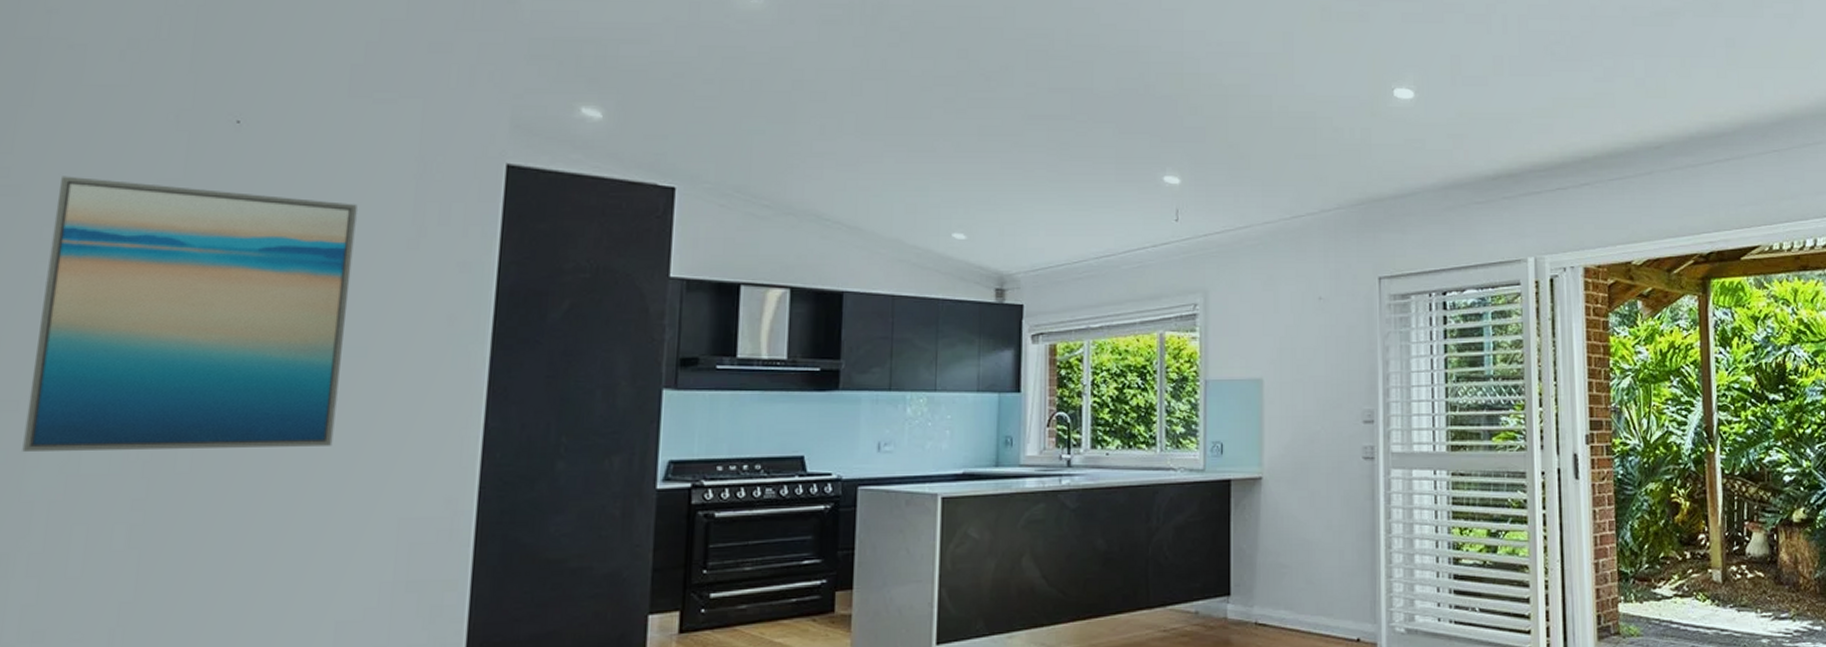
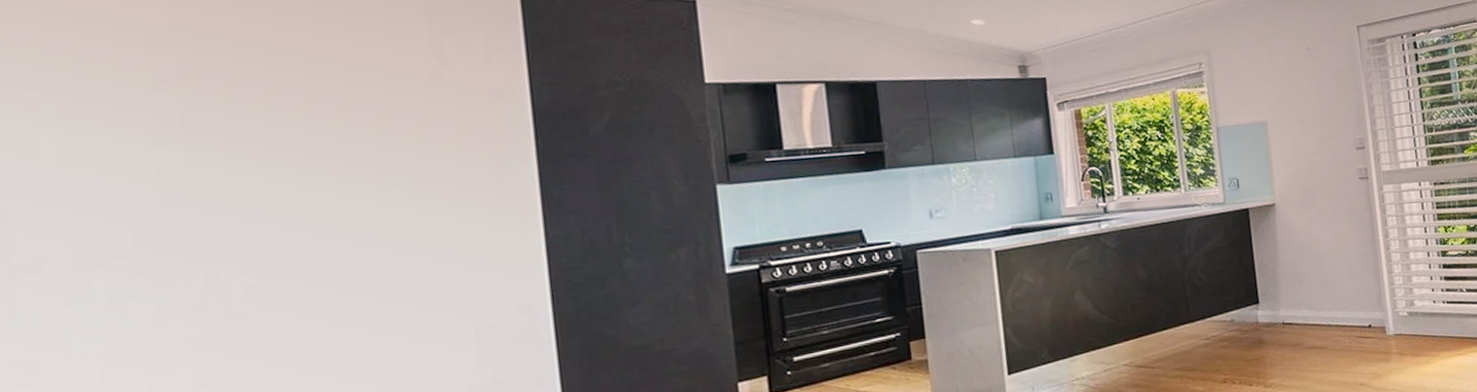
wall art: present [22,176,358,451] -> none [34,39,392,310]

